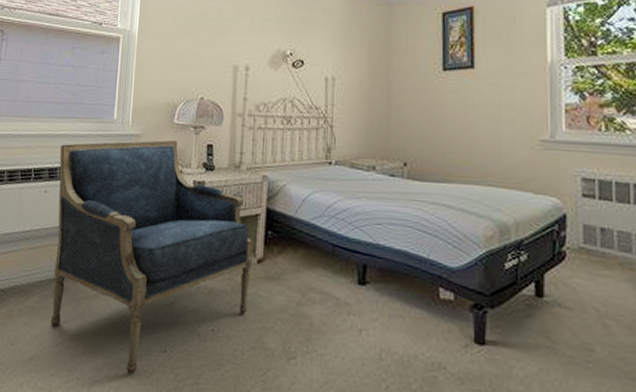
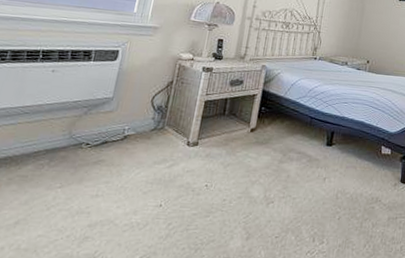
armchair: present [50,140,253,376] -> none [43,30,249,229]

